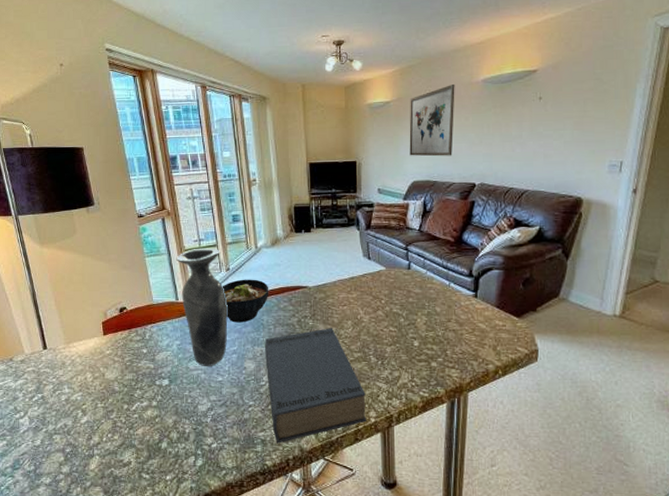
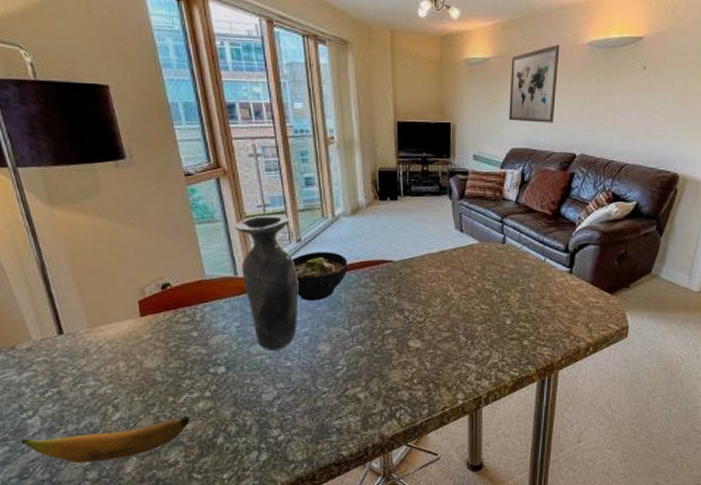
banana: none [14,422,140,459] -> present [20,416,190,464]
book: present [265,328,367,444] -> none [342,306,454,432]

